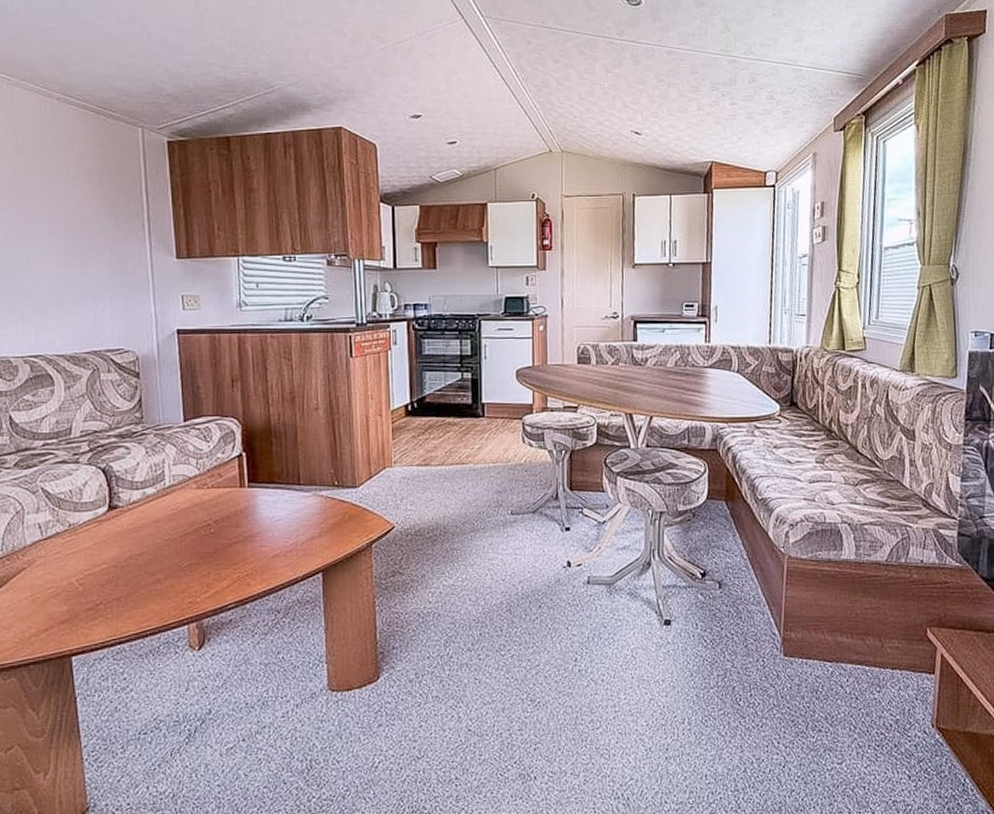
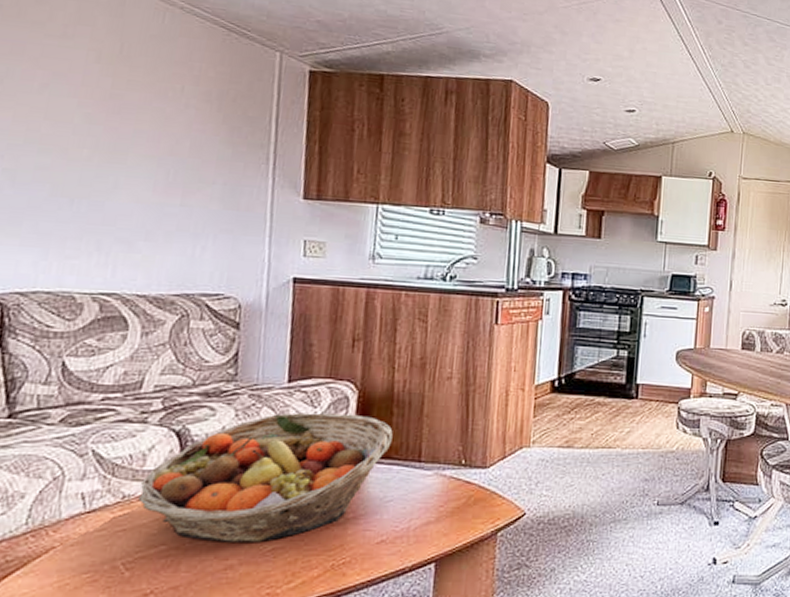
fruit basket: none [80,446,274,560] -> present [137,413,393,542]

